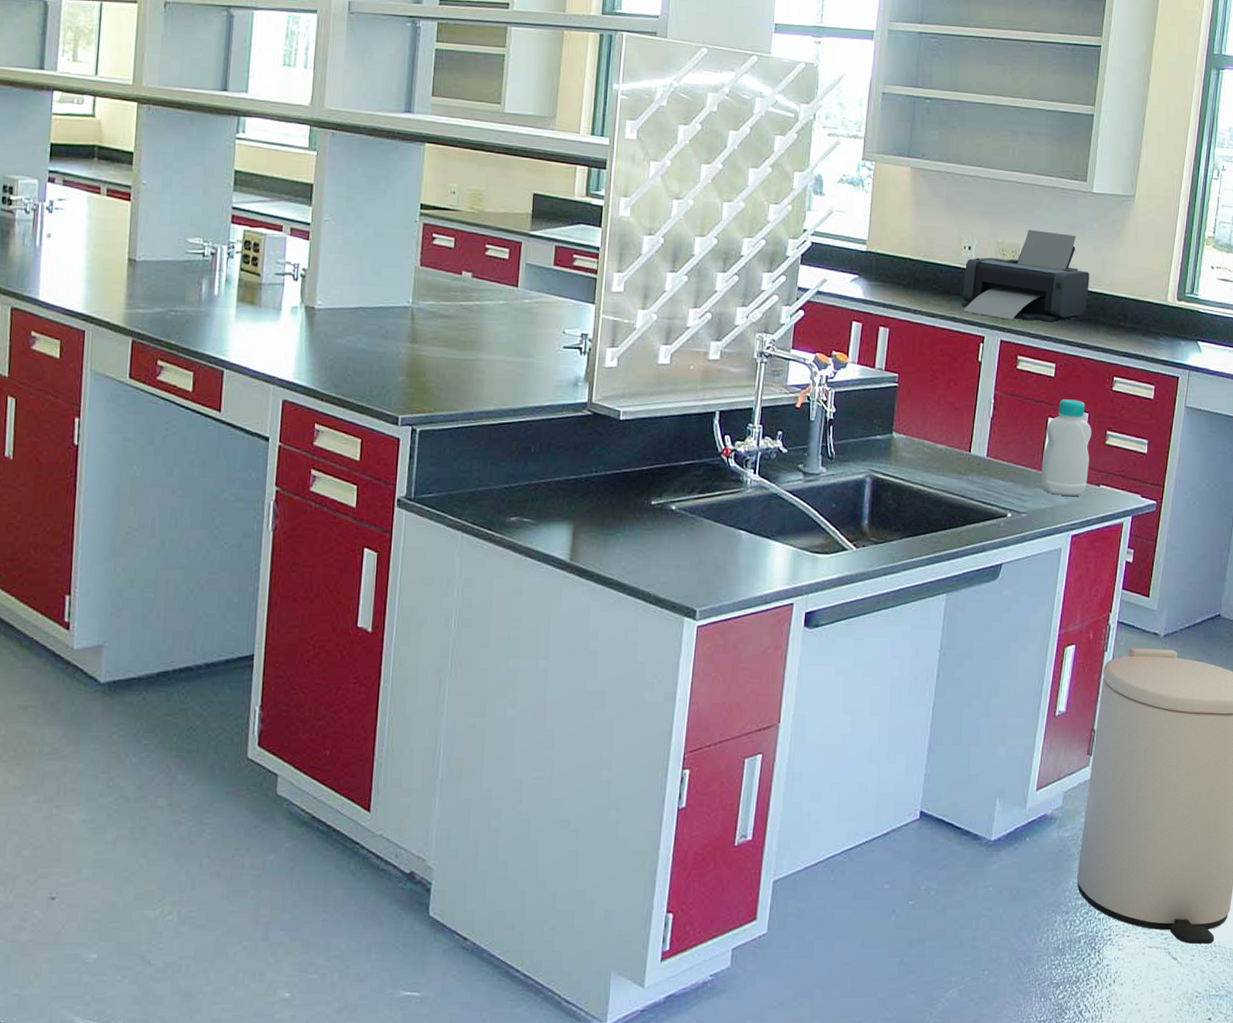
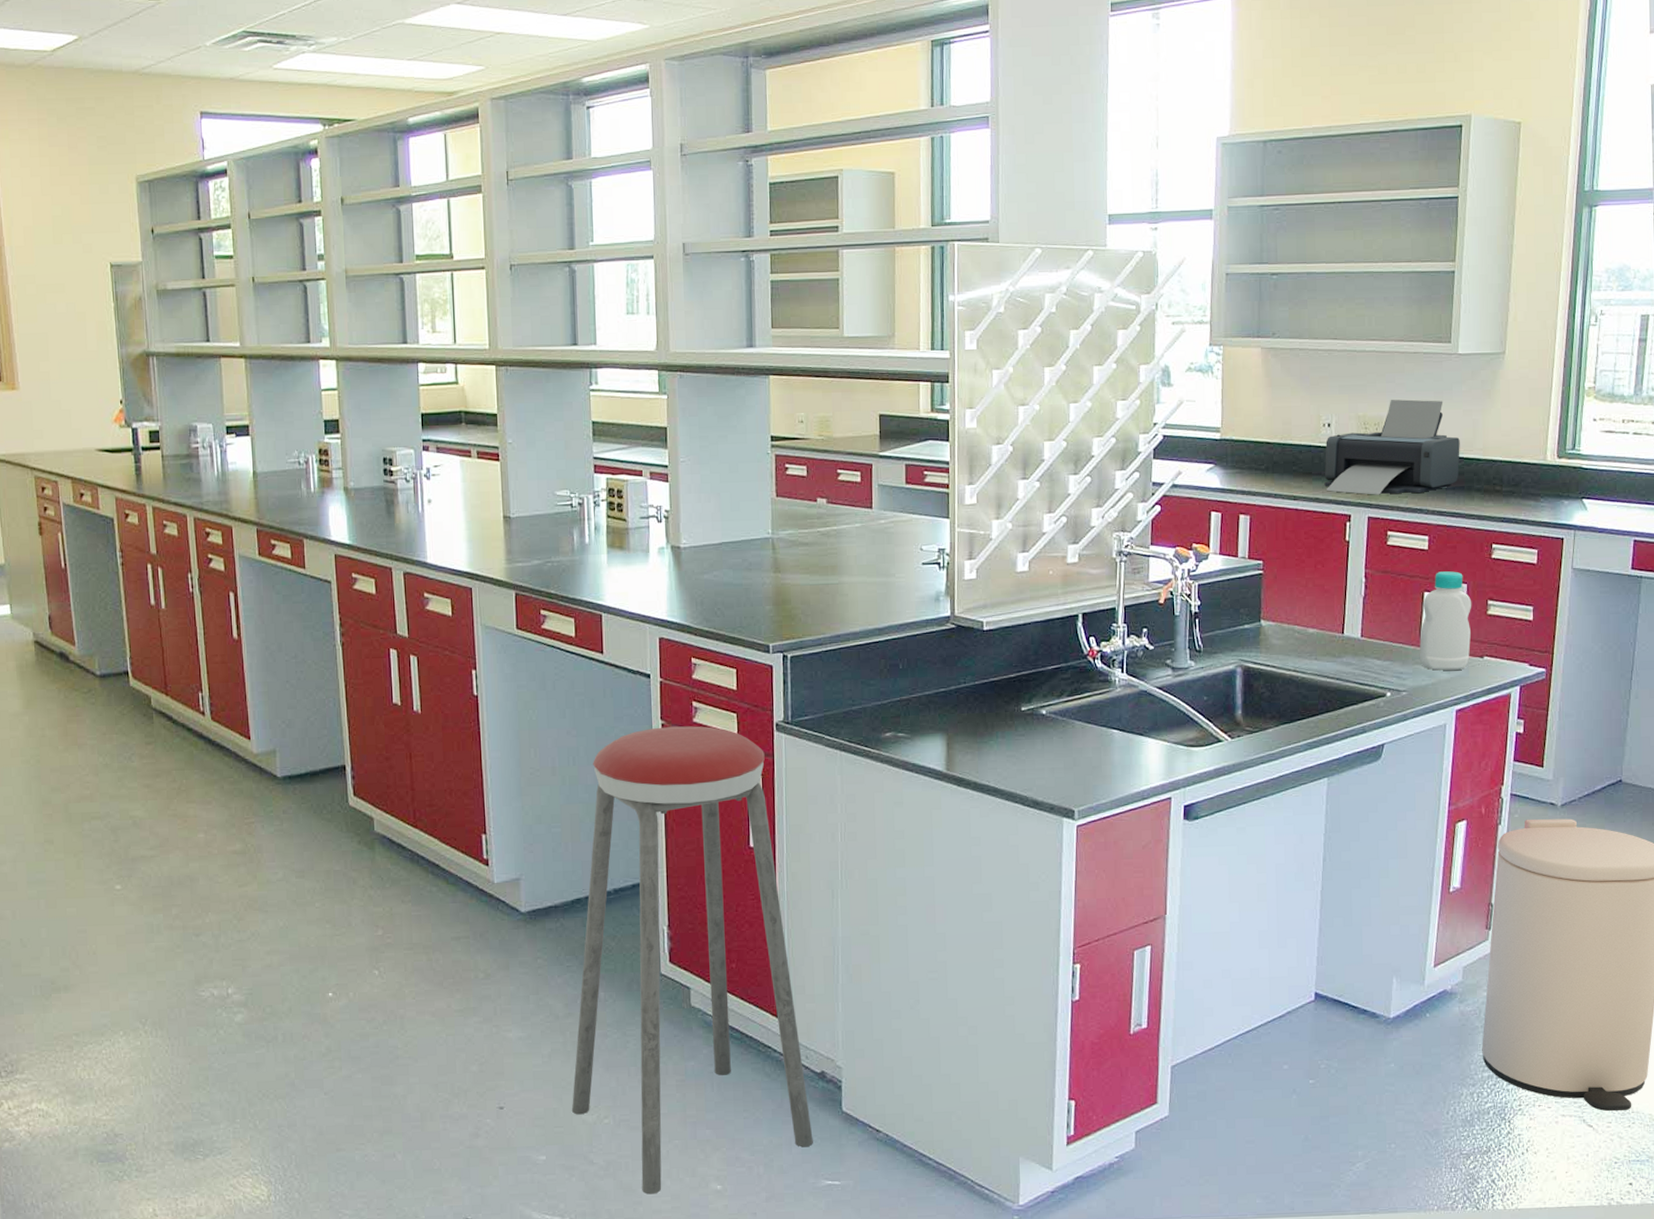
music stool: none [133,494,395,1001] -> present [572,726,813,1194]

